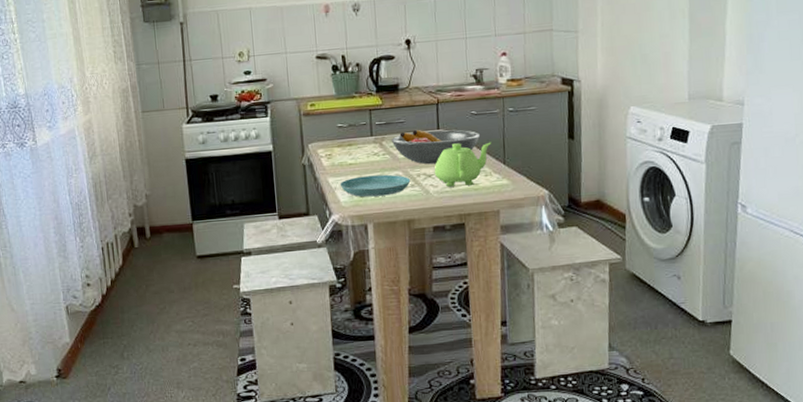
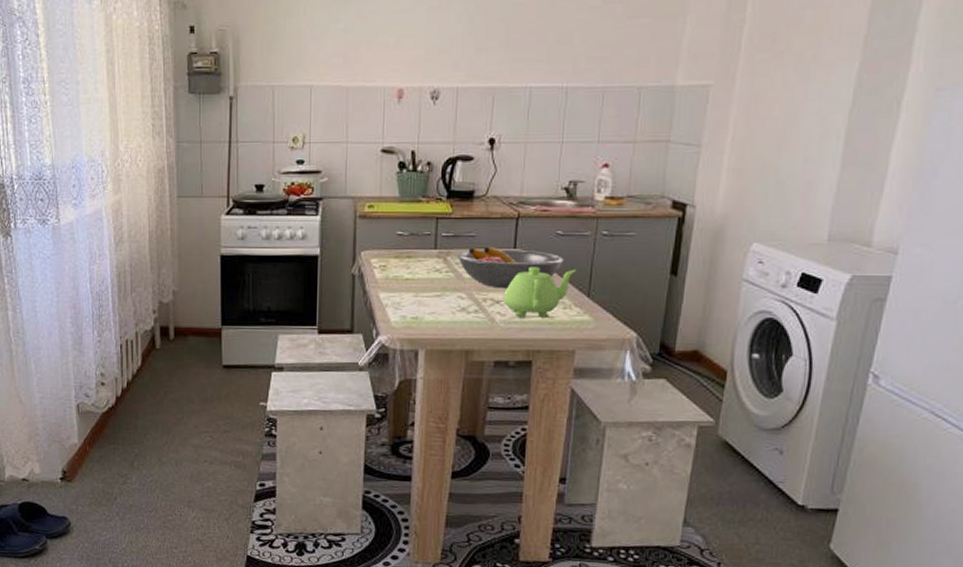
saucer: present [339,174,411,197] -> none [392,295,475,320]

